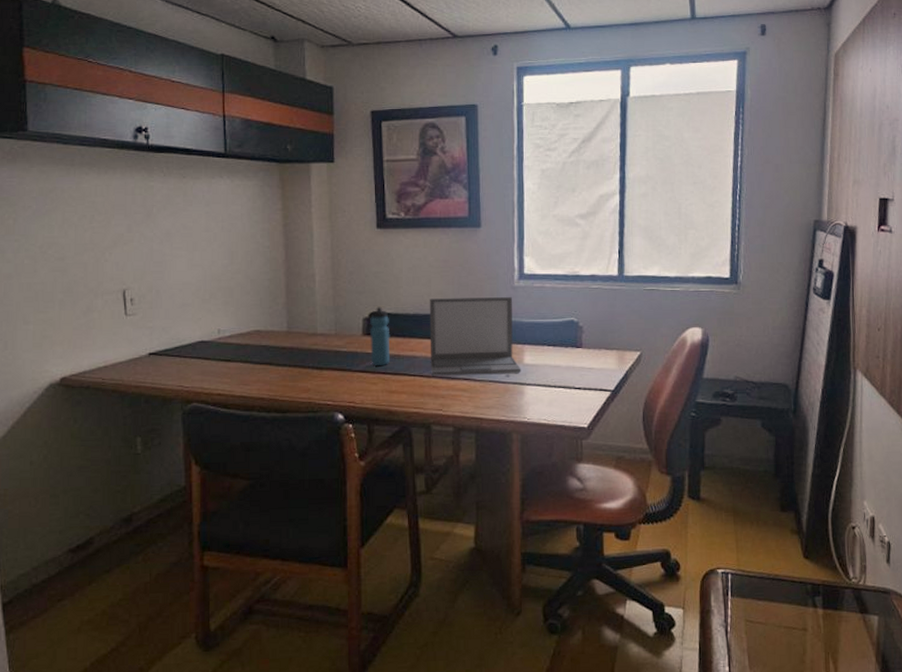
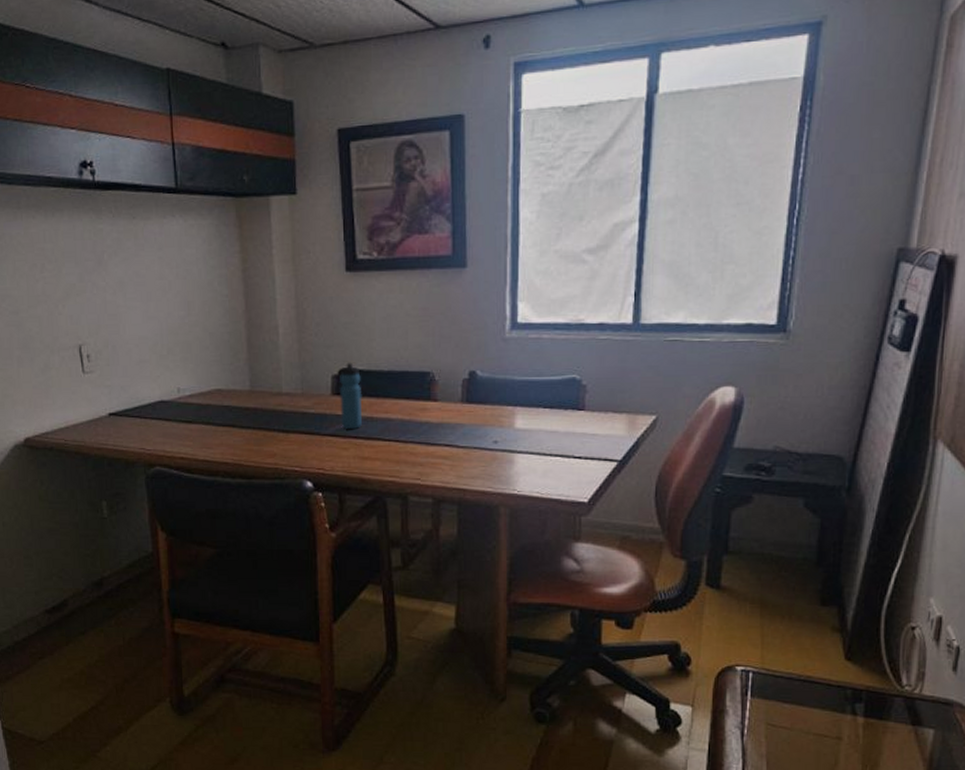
laptop: present [429,297,522,376] -> none [406,351,512,441]

